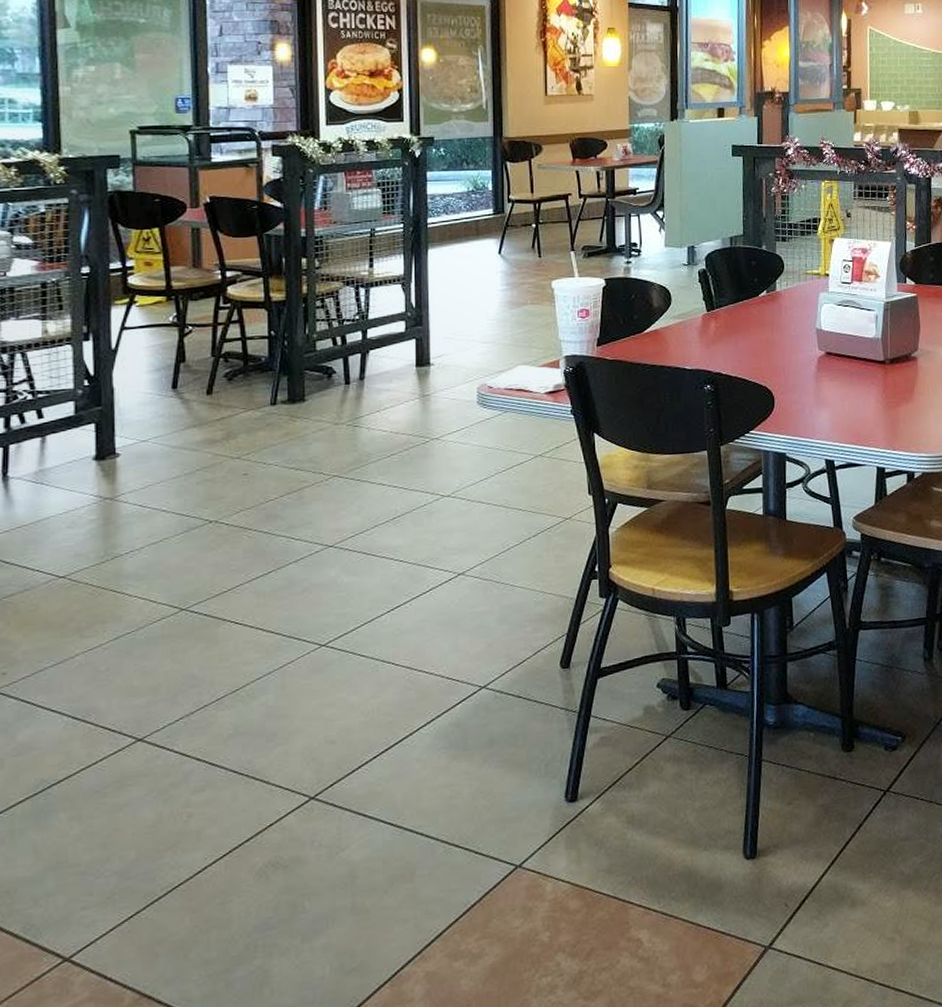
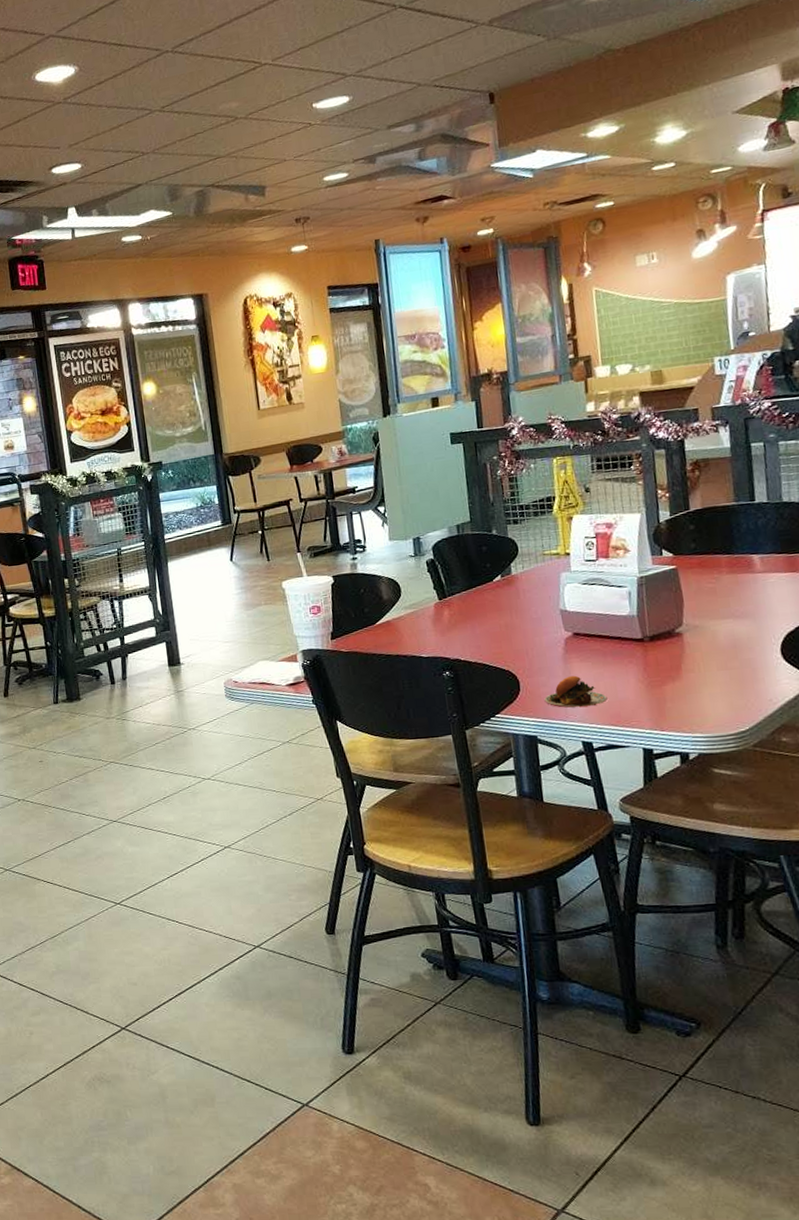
burger: none [795,394,850,426] -> present [544,675,608,708]

